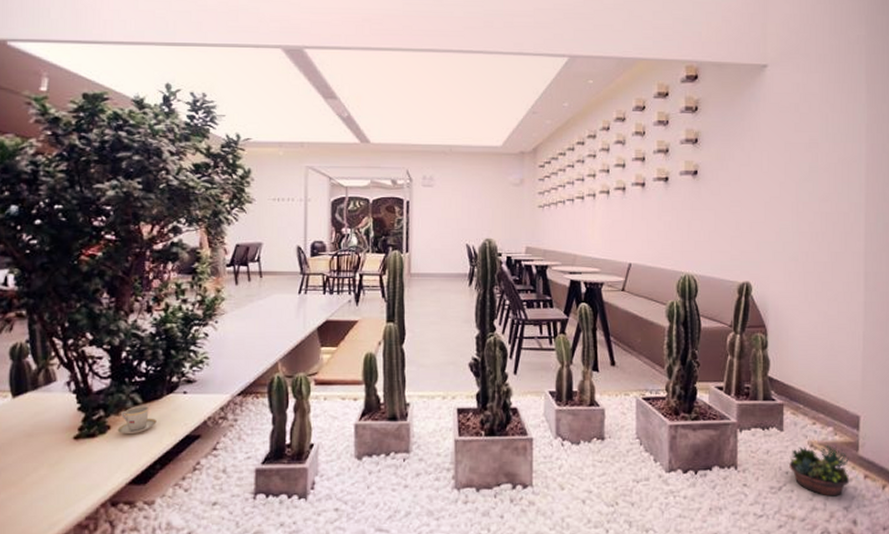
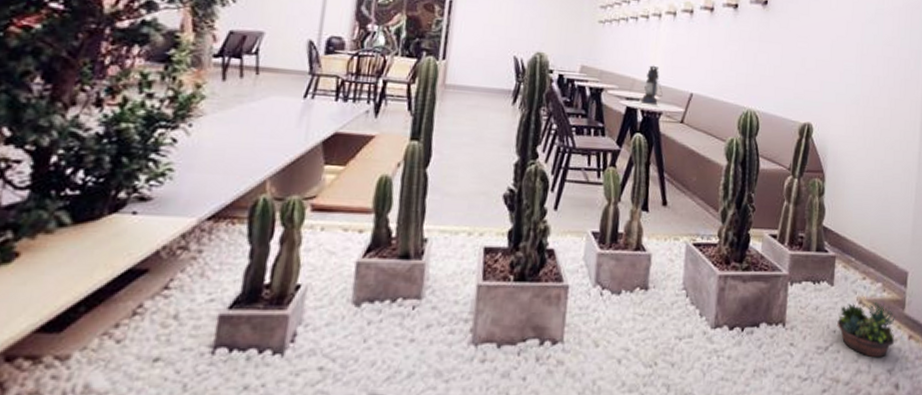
teacup: present [117,405,157,435] -> none [29,226,89,265]
lantern: none [583,241,603,277] -> present [640,65,663,106]

